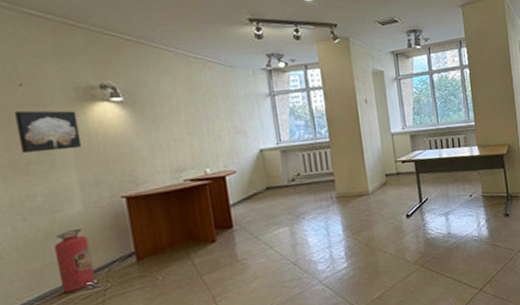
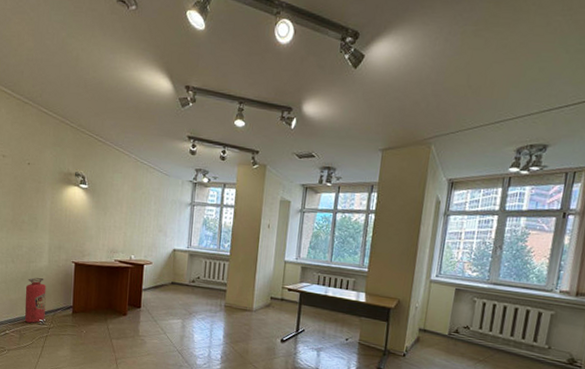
wall art: present [14,110,82,154] -> none [20,182,57,218]

